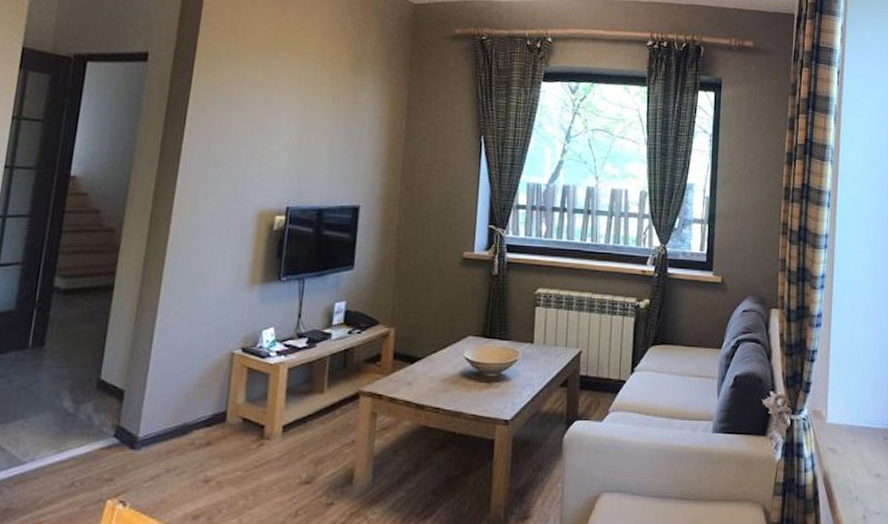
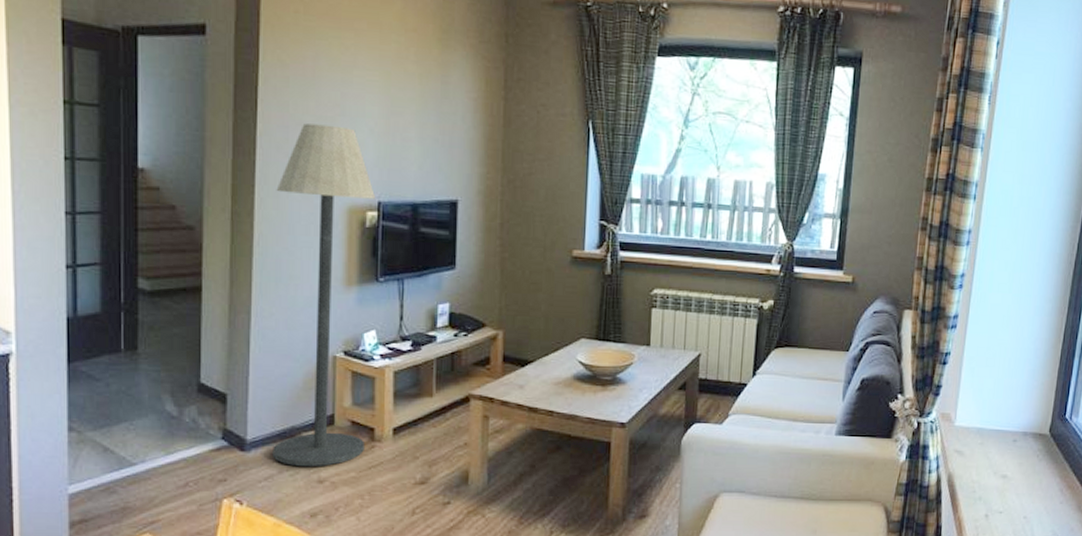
floor lamp: none [162,137,285,466] -> present [272,123,376,467]

